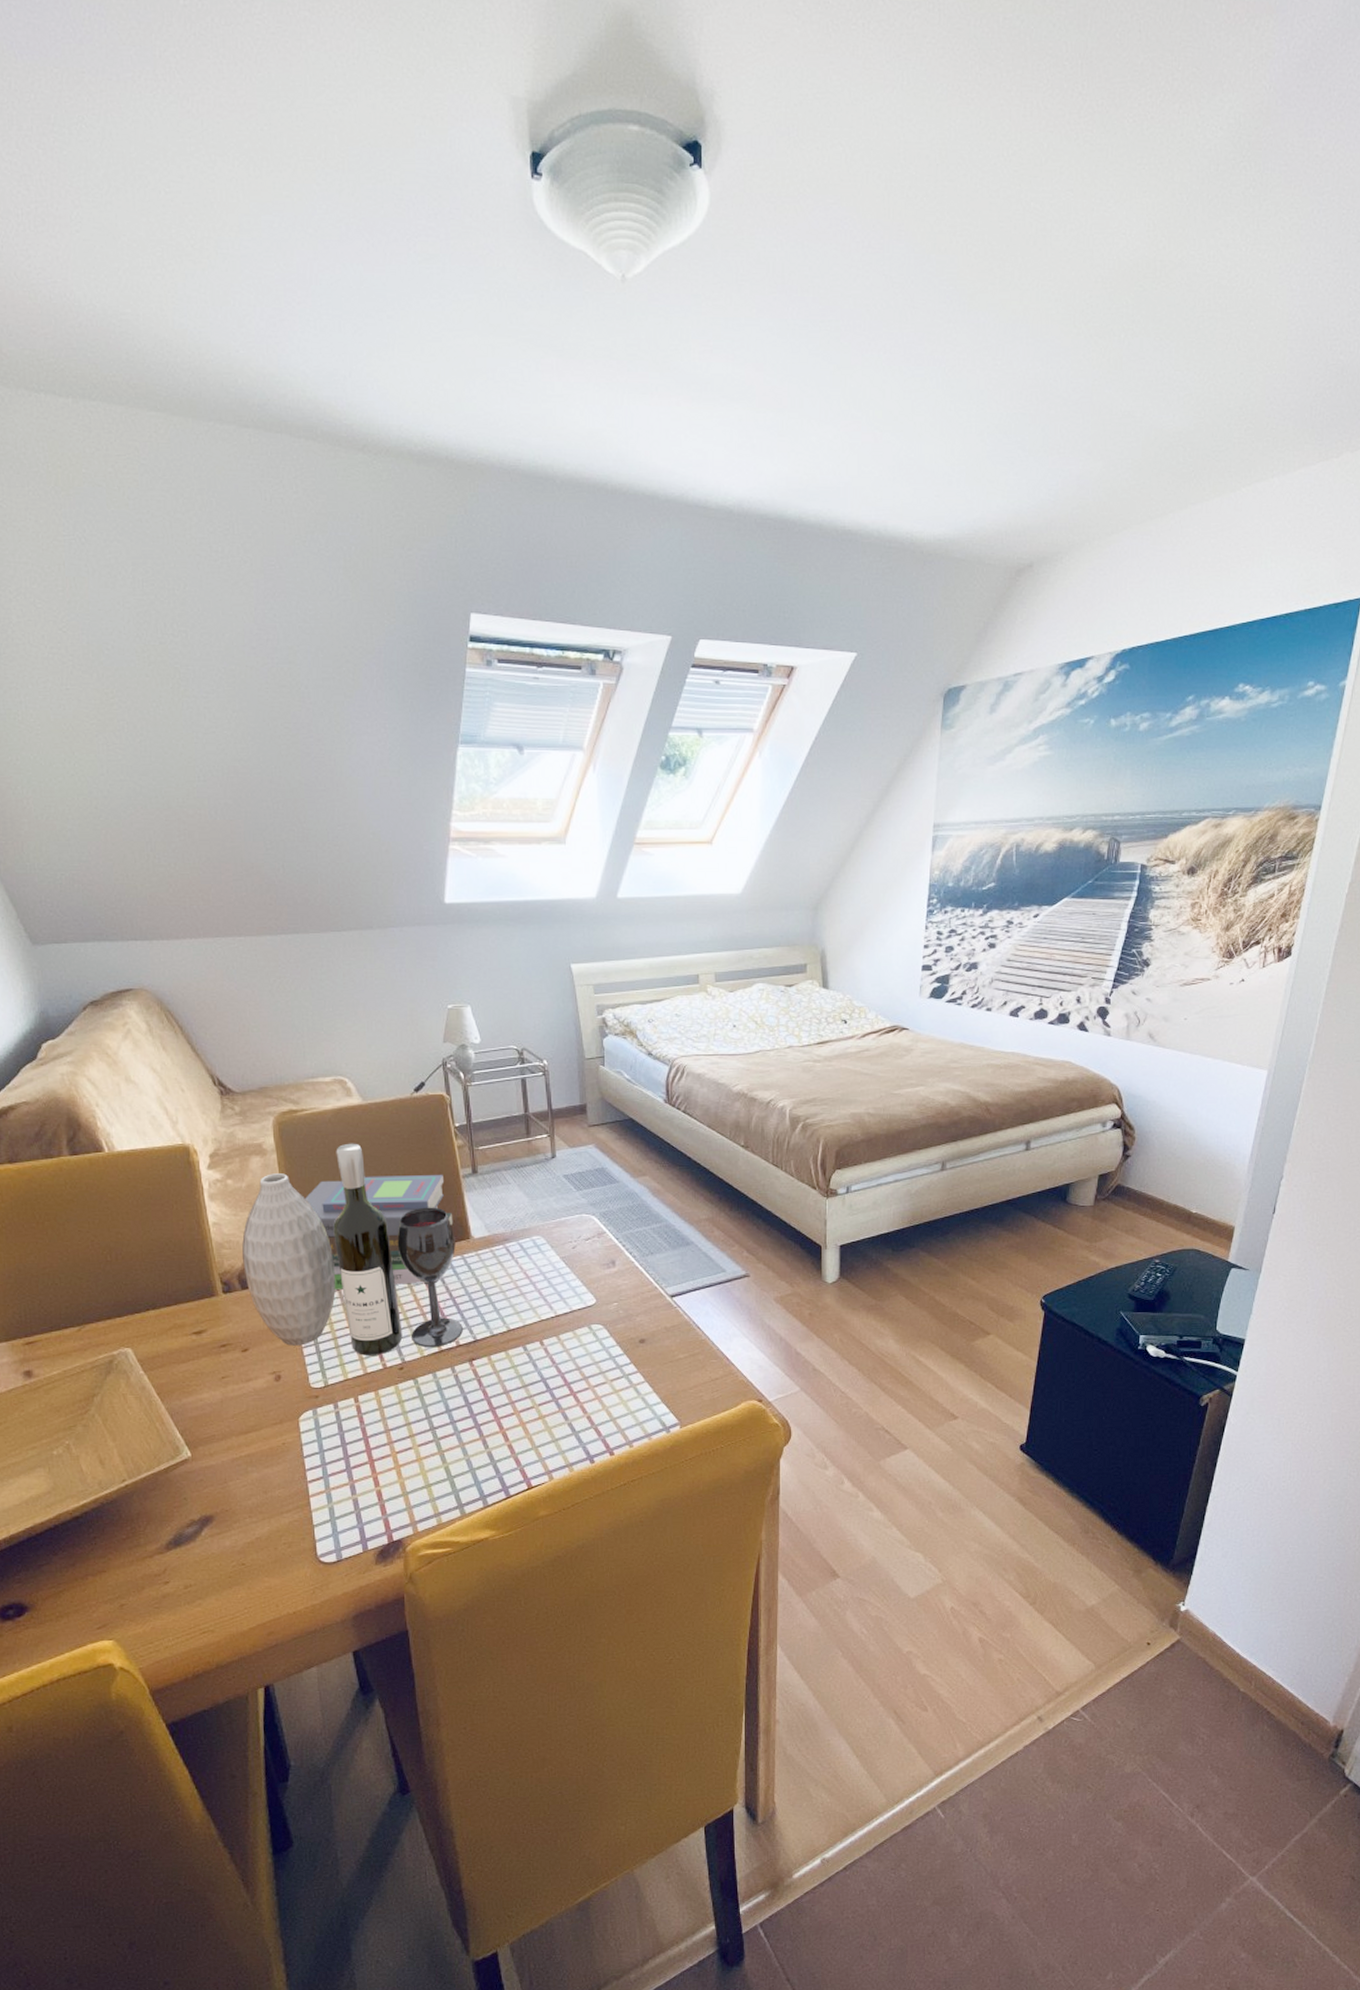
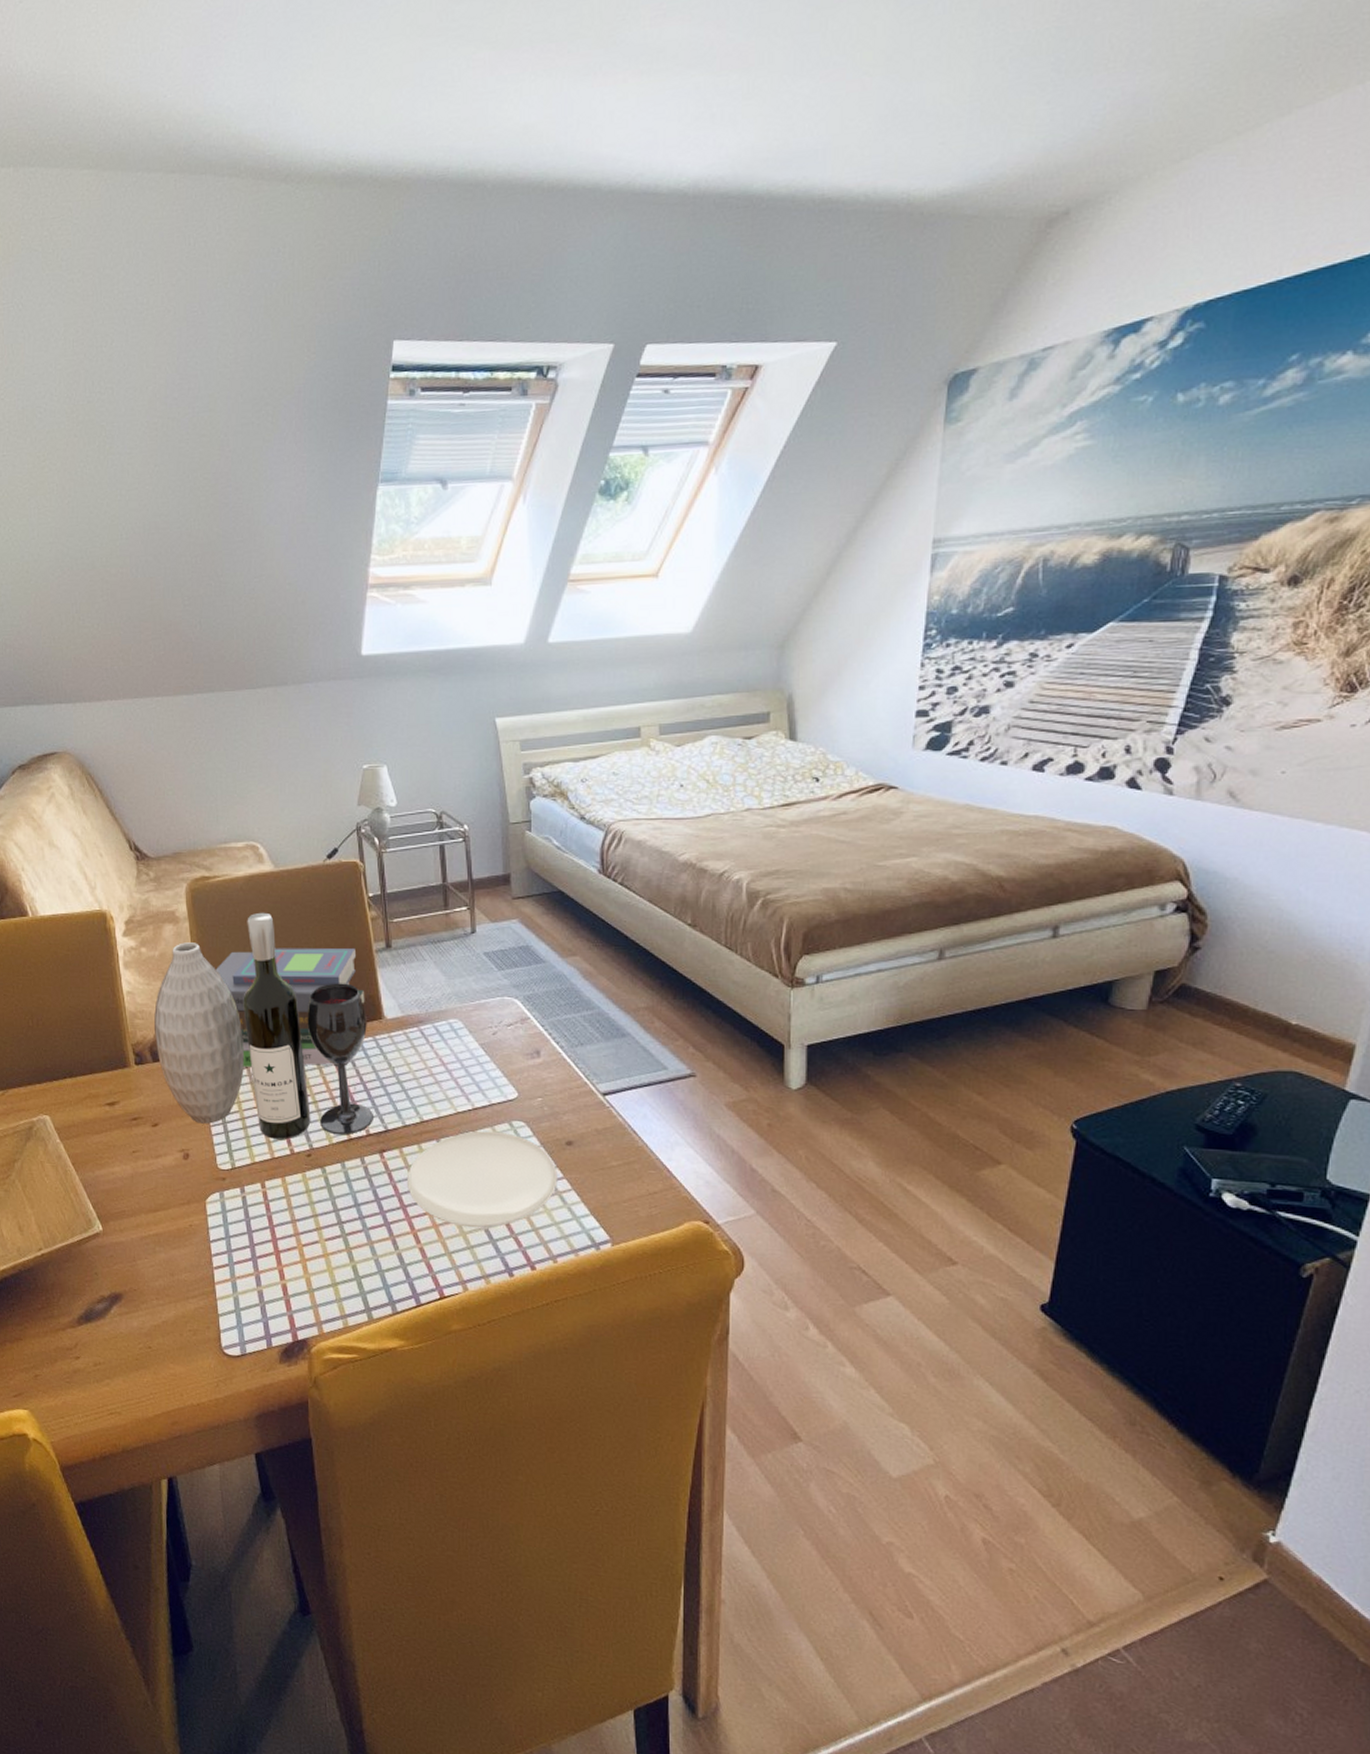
plate: none [496,1335,632,1423] -> present [407,1131,558,1228]

